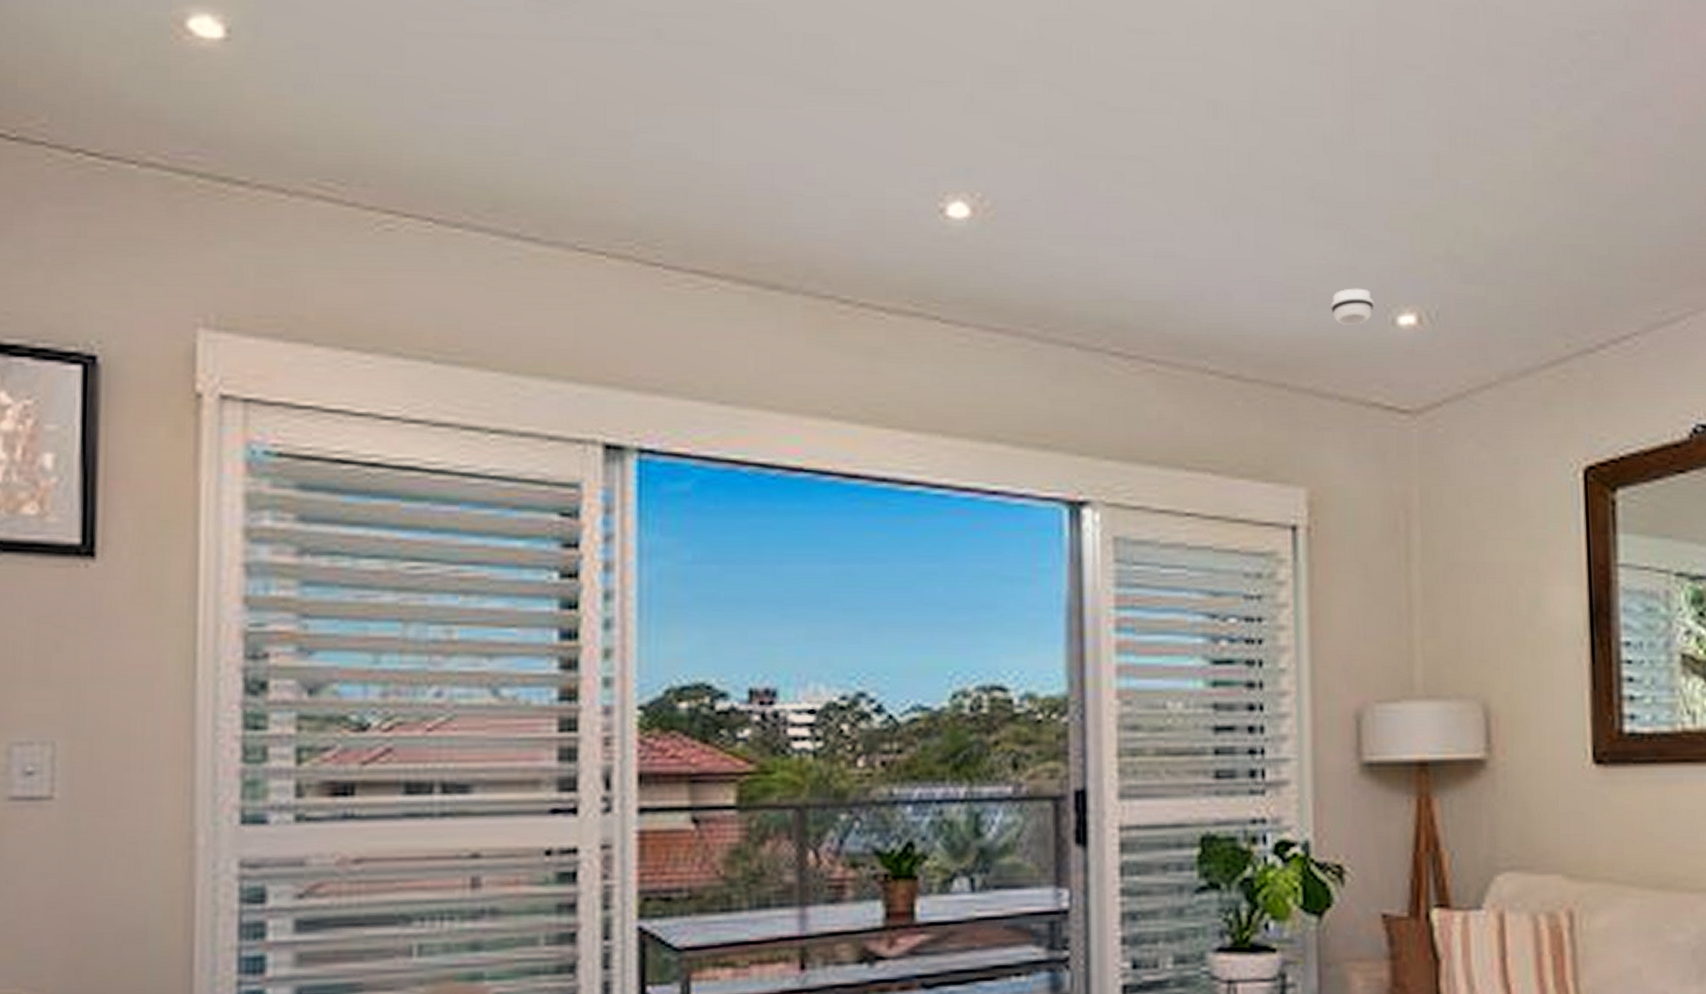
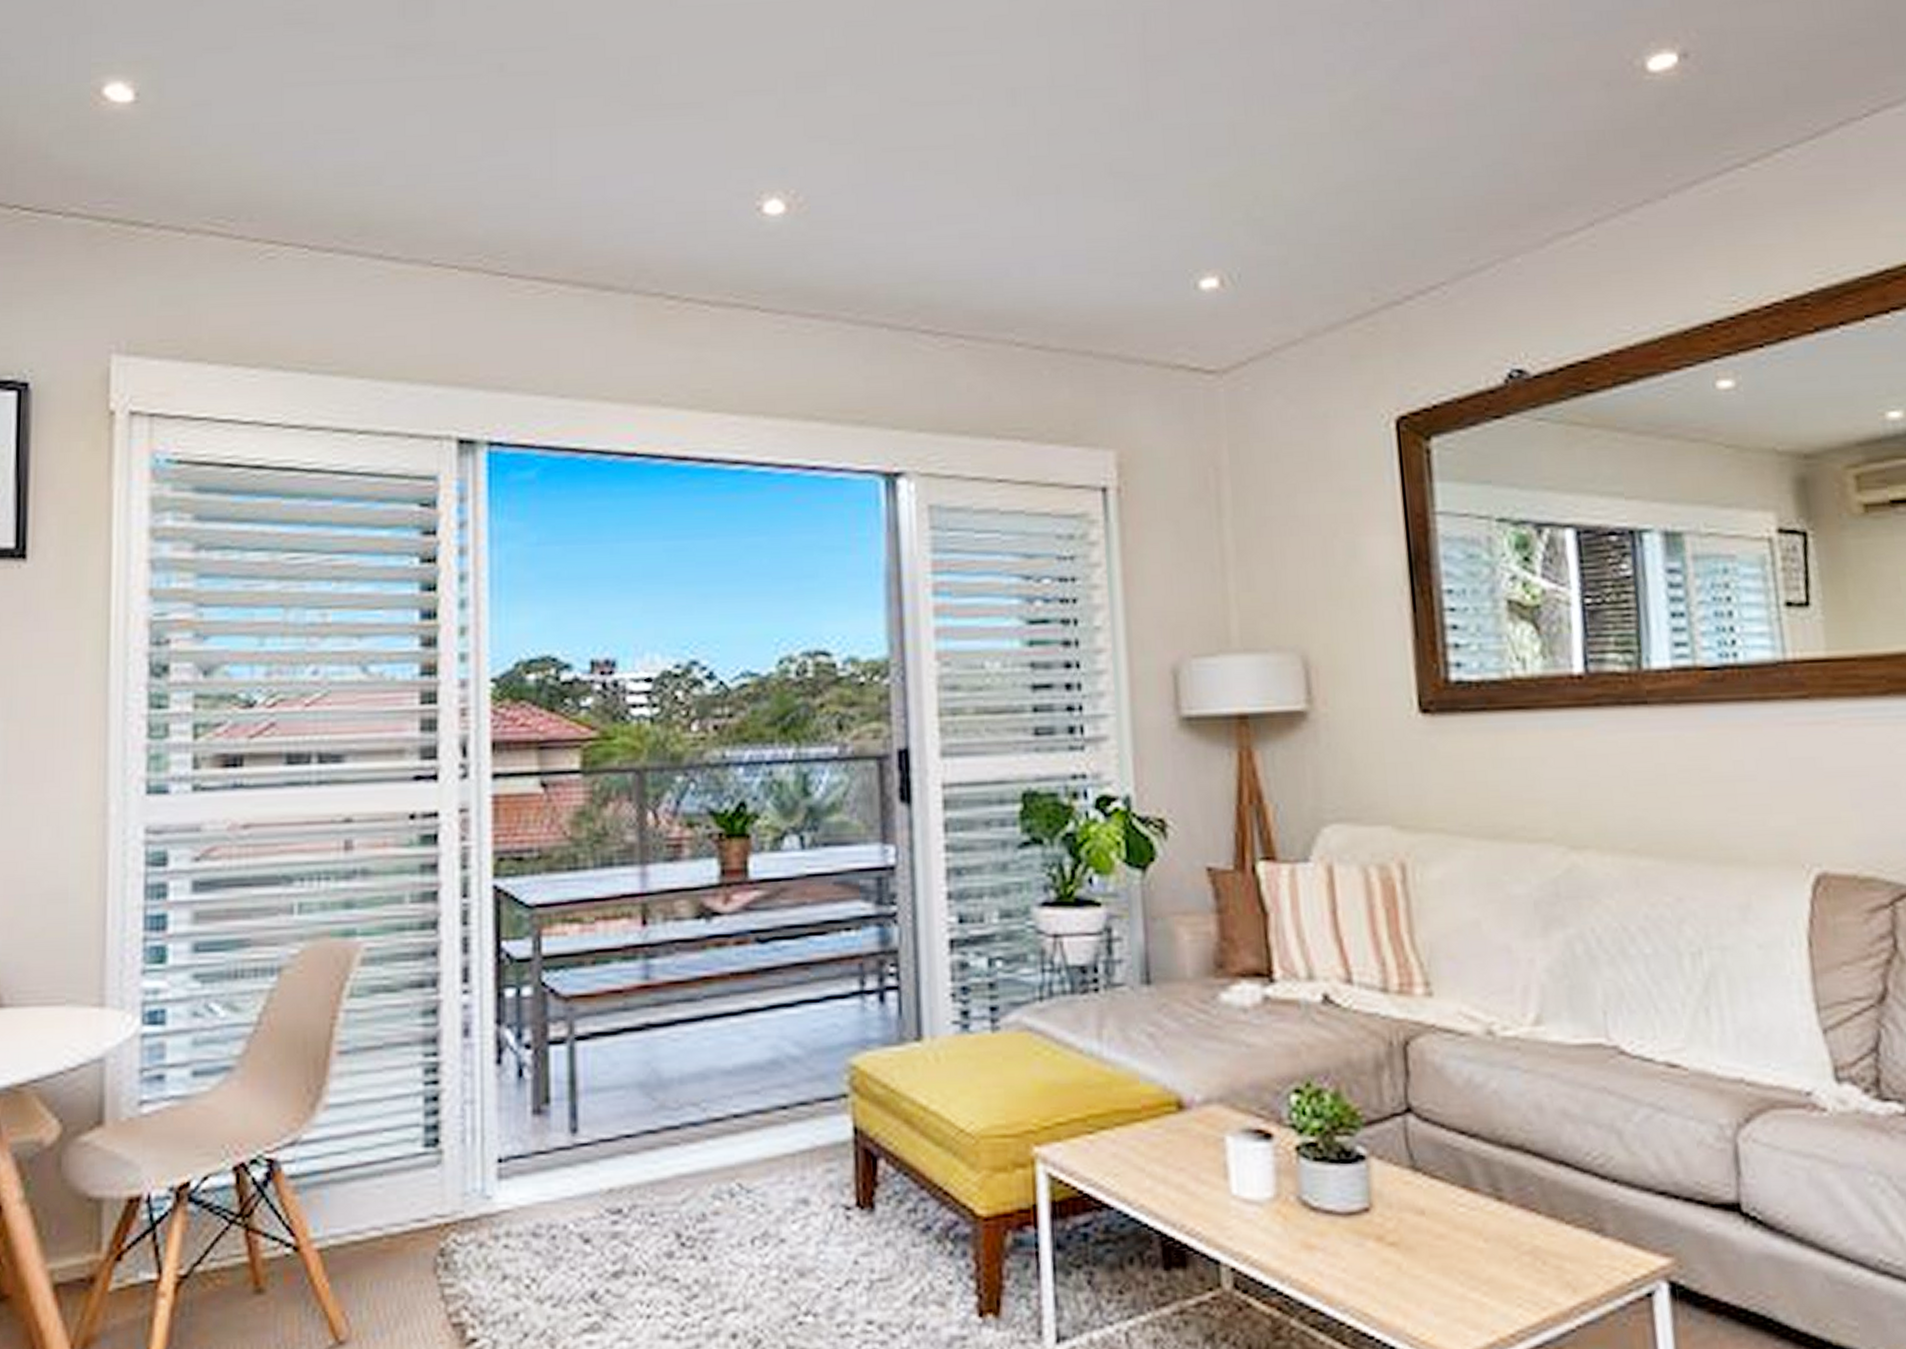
smoke detector: present [1330,288,1375,325] -> none [1132,255,1176,292]

